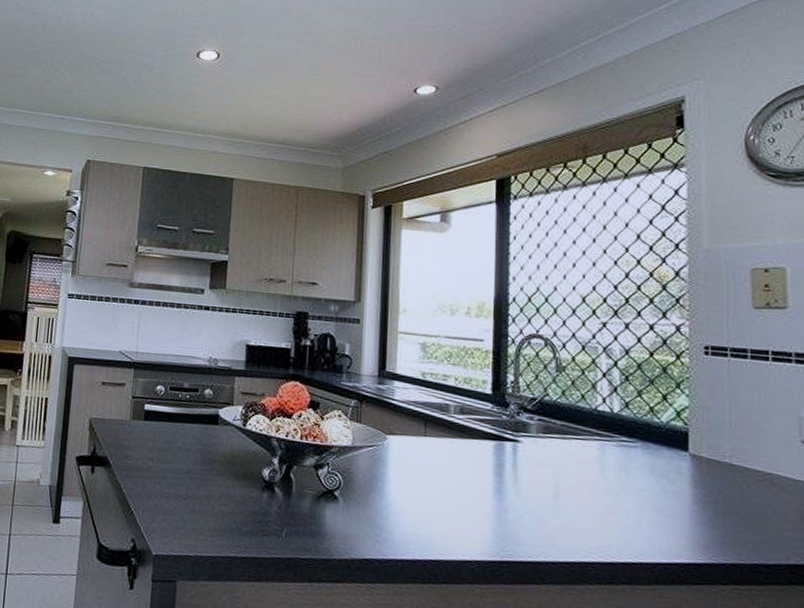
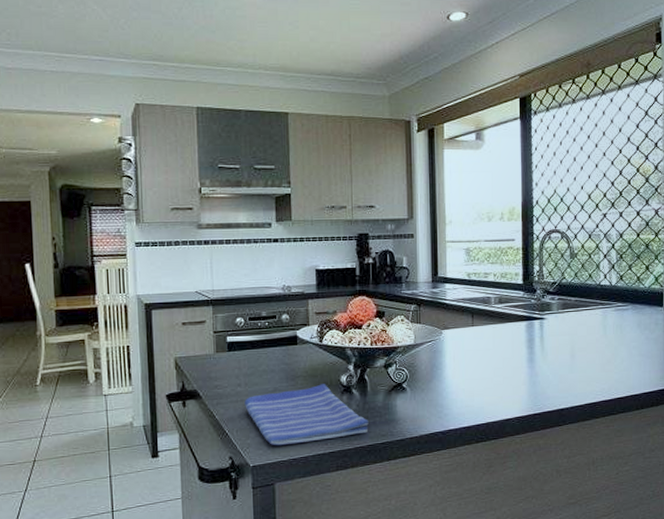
dish towel: none [154,474,290,543] -> present [245,384,369,446]

